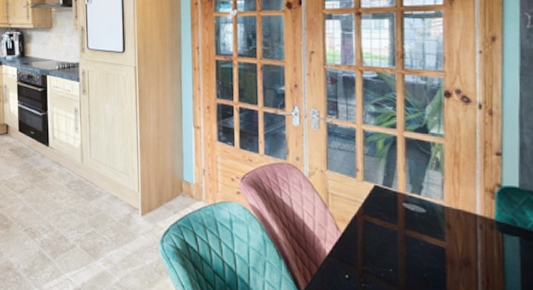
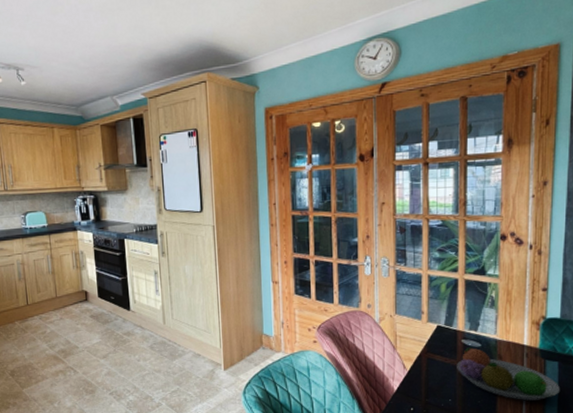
fruit bowl: none [396,211,522,280] -> present [455,346,559,401]

